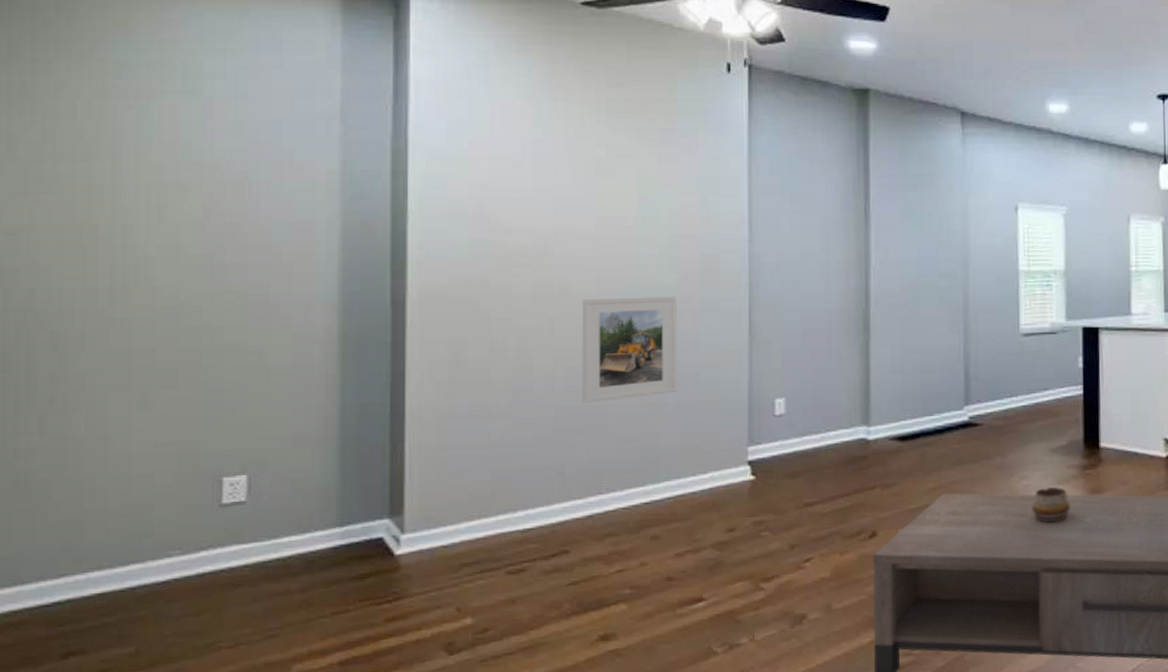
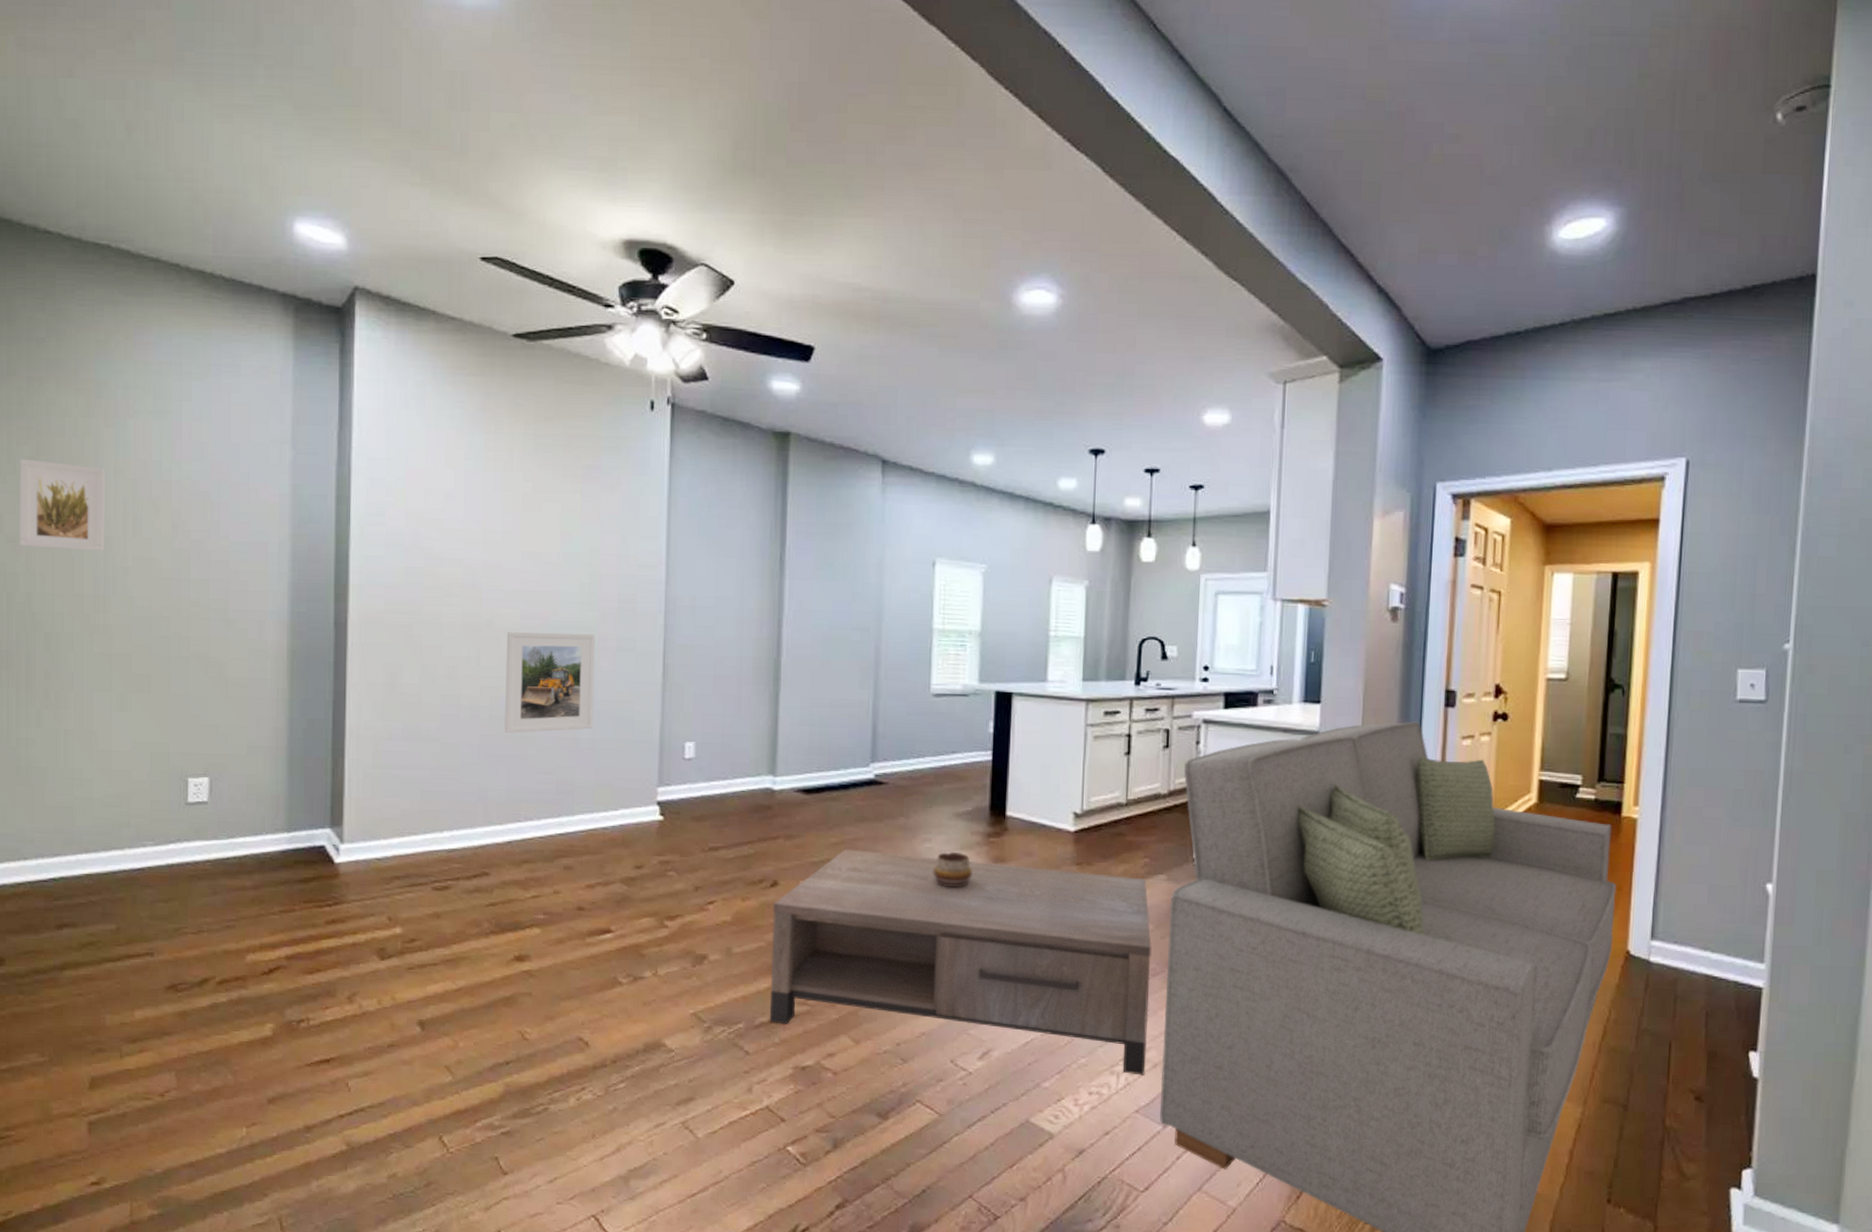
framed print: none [20,146,124,240] -> present [20,459,105,551]

